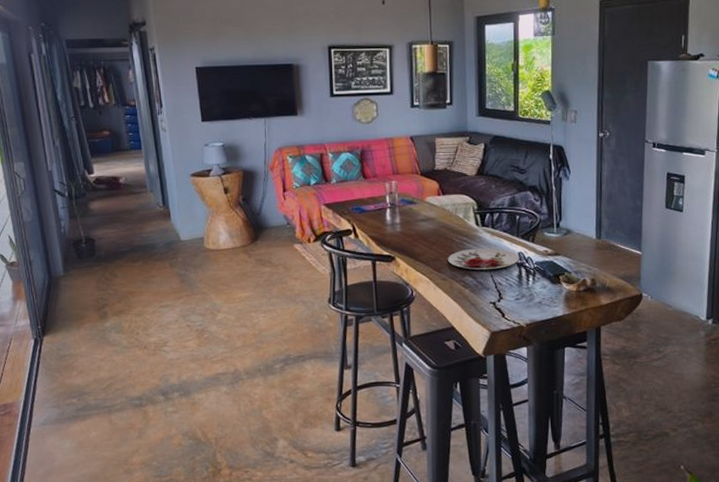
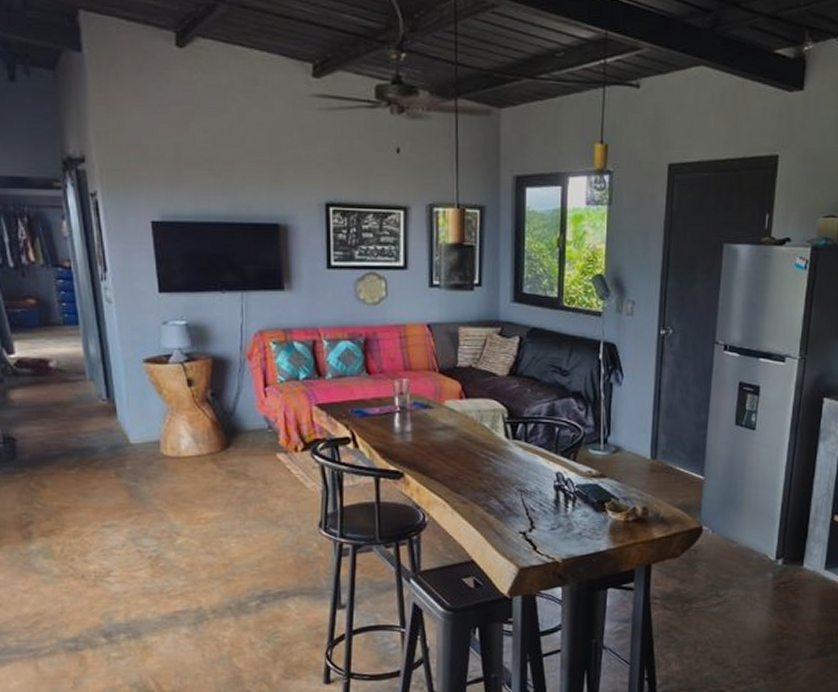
plate: present [448,248,520,270] -> none [470,466,558,493]

